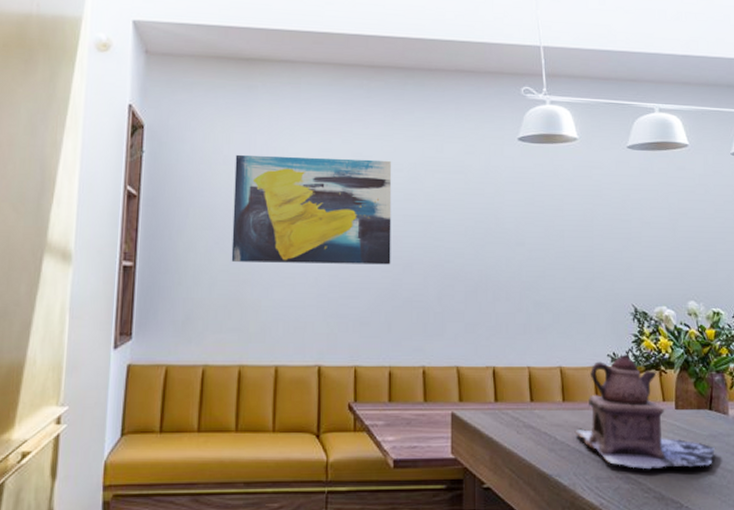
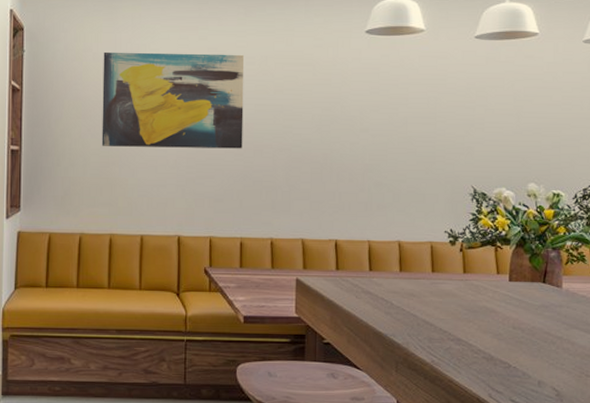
teapot: present [574,355,716,470] -> none [410,231,547,334]

